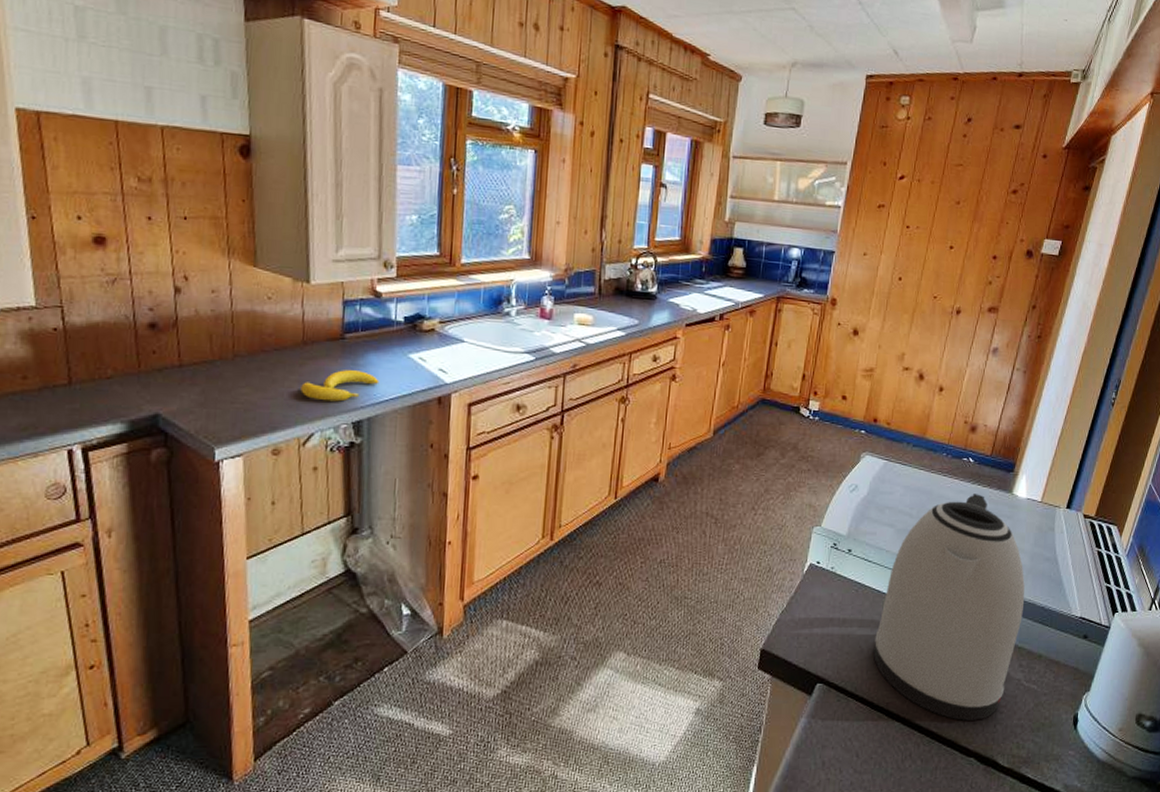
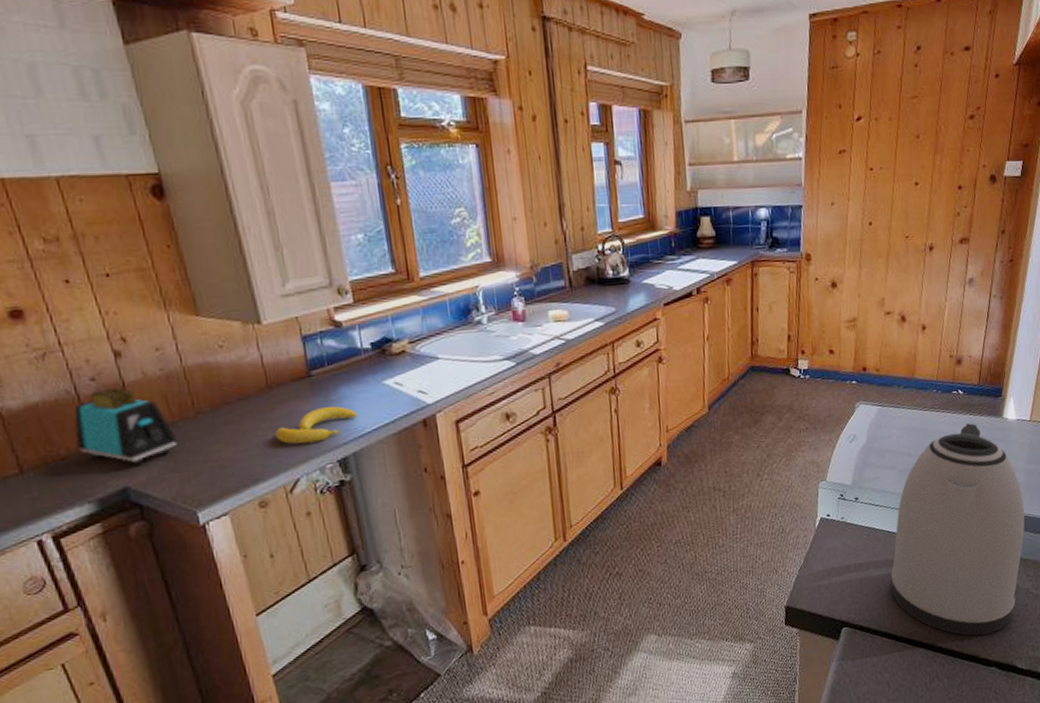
toaster: none [122,319,213,396] -> present [74,386,177,467]

